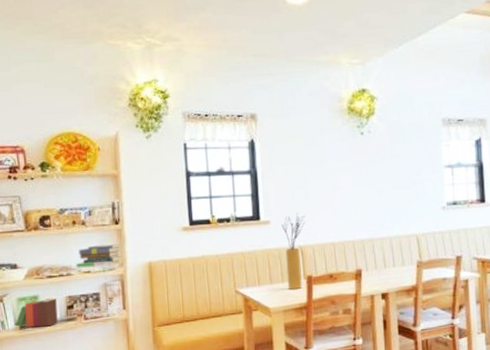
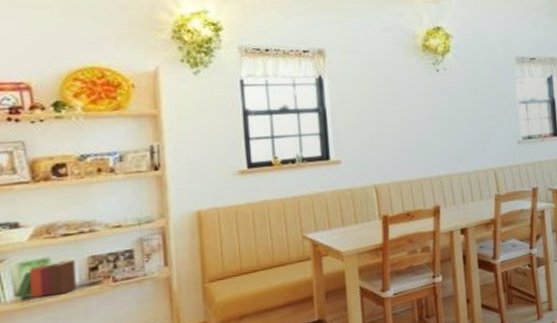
books: present [76,244,123,268] -> none [101,192,164,223]
vase: present [281,213,306,289] -> none [354,151,380,231]

